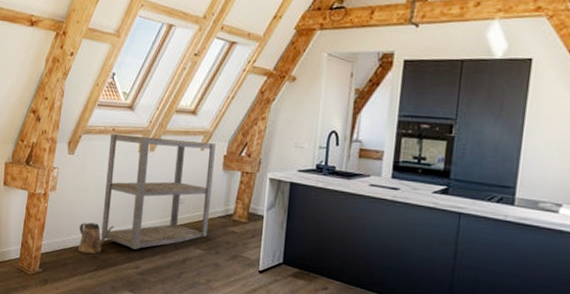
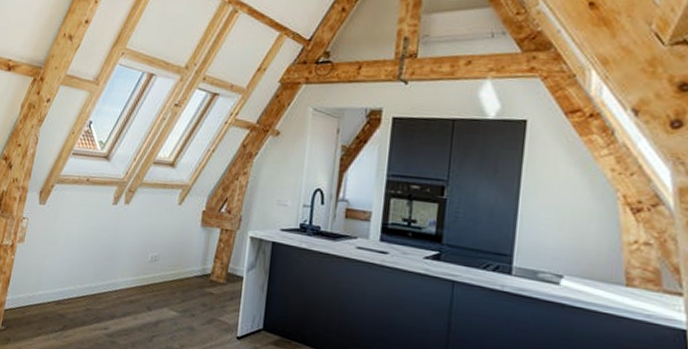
watering can: present [77,222,115,254] -> none [43,277,84,312]
shelving unit: present [101,133,216,250] -> none [69,183,194,309]

